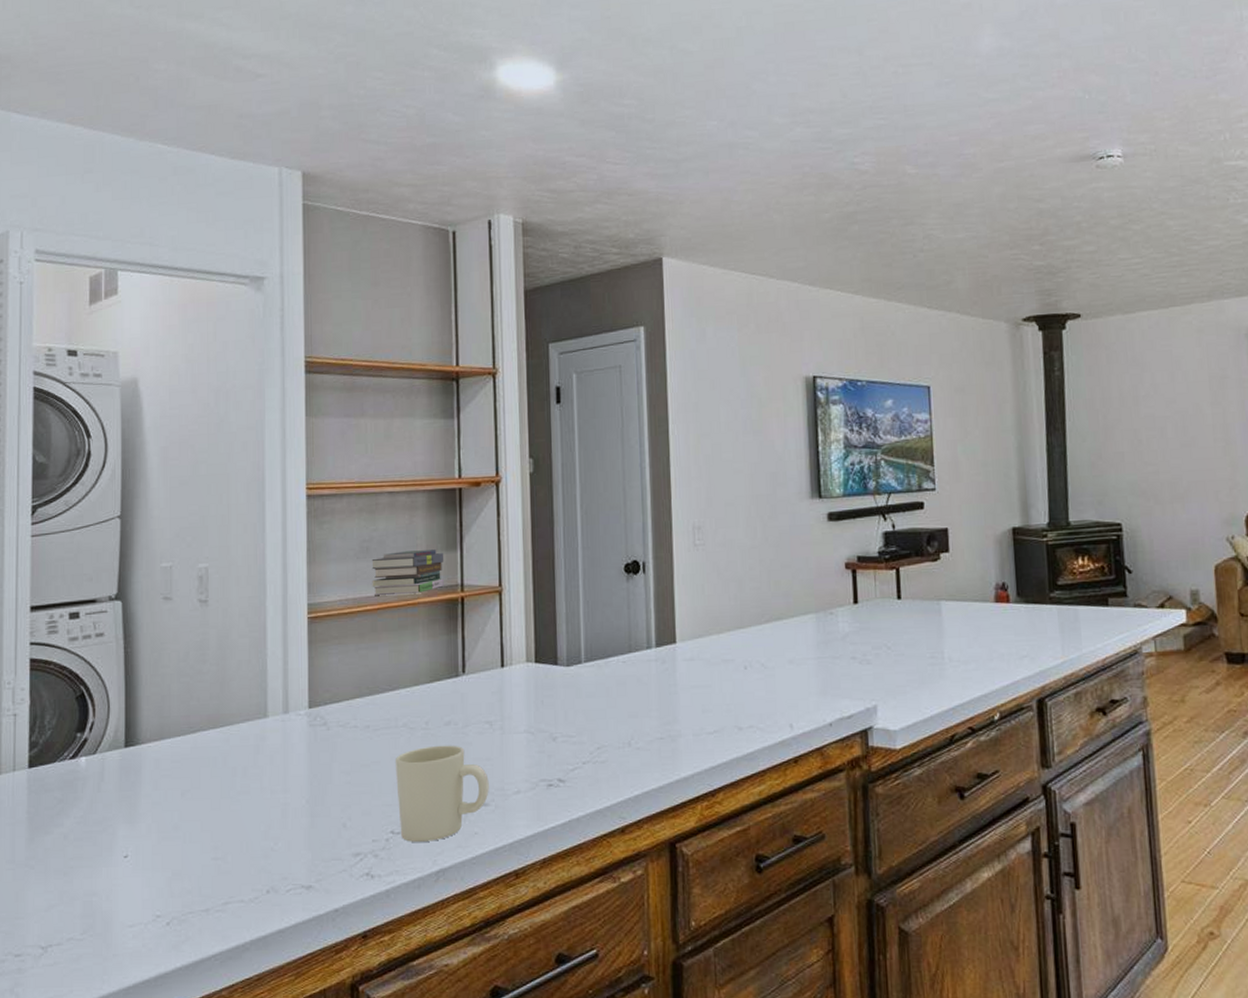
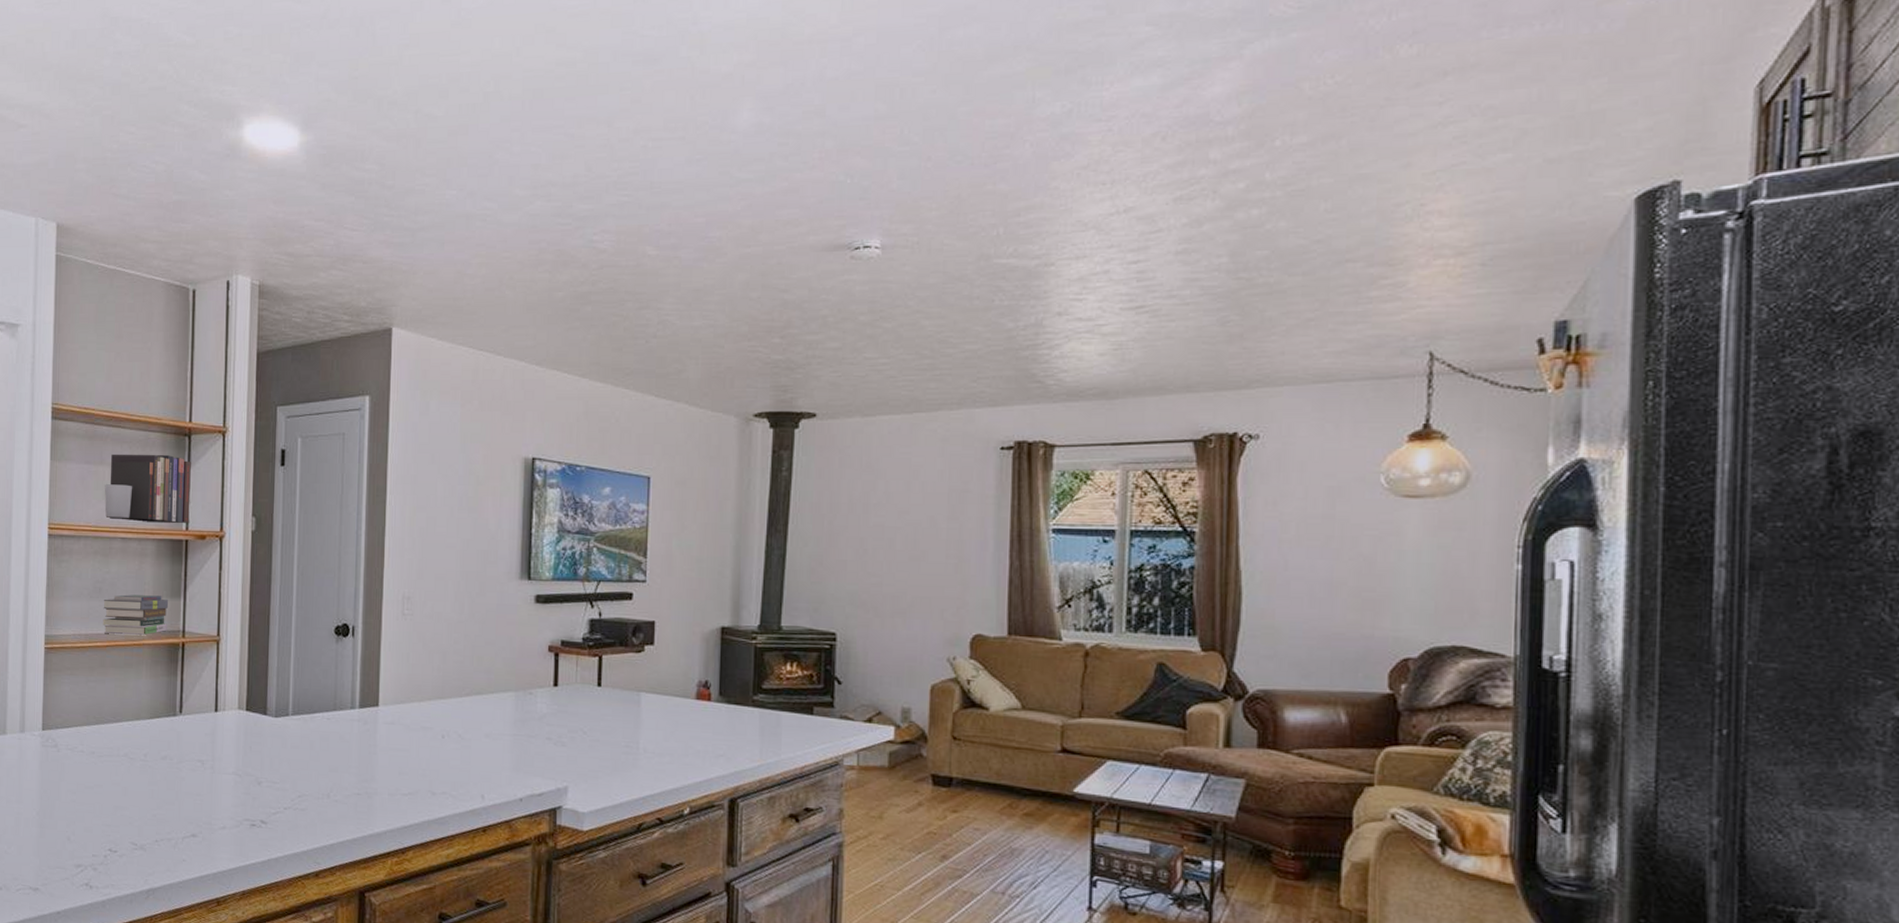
candle holder: none [368,435,399,473] -> present [105,484,133,519]
books: none [373,401,462,474] -> present [110,455,191,523]
mug: present [395,745,489,842] -> none [115,776,198,863]

